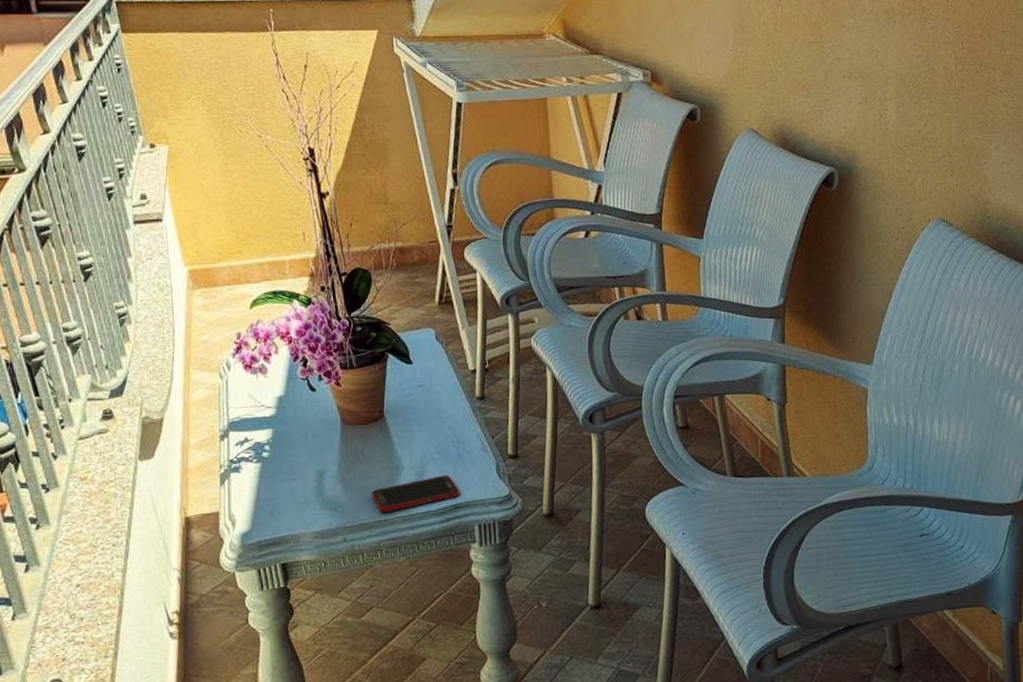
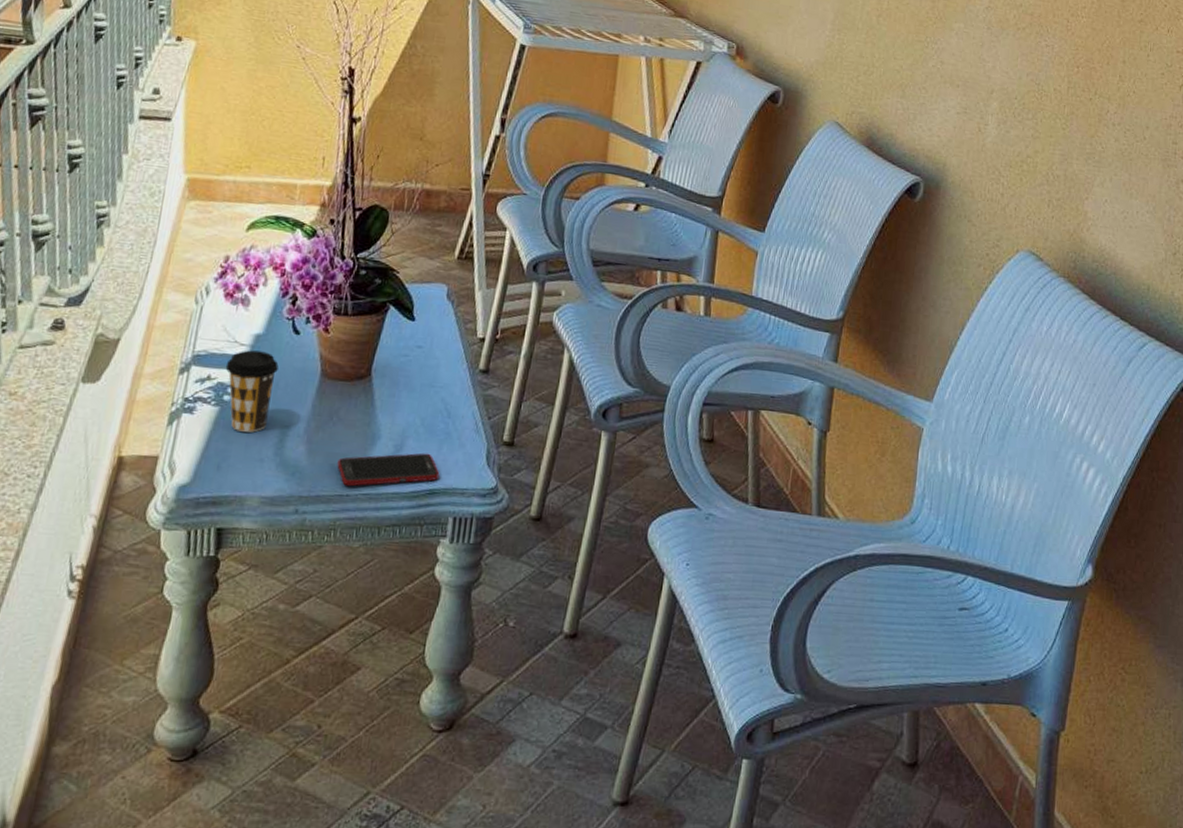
coffee cup: none [258,410,304,481] -> present [225,350,279,433]

